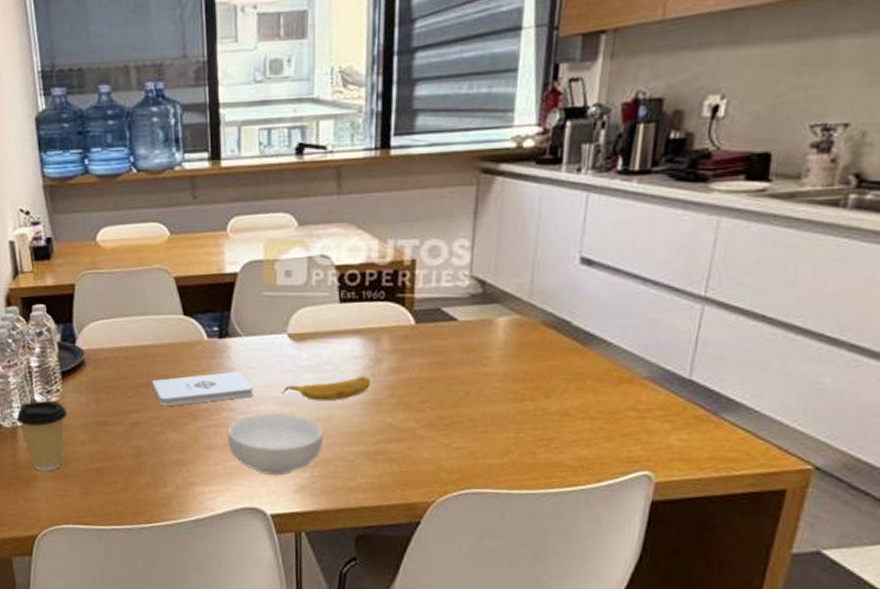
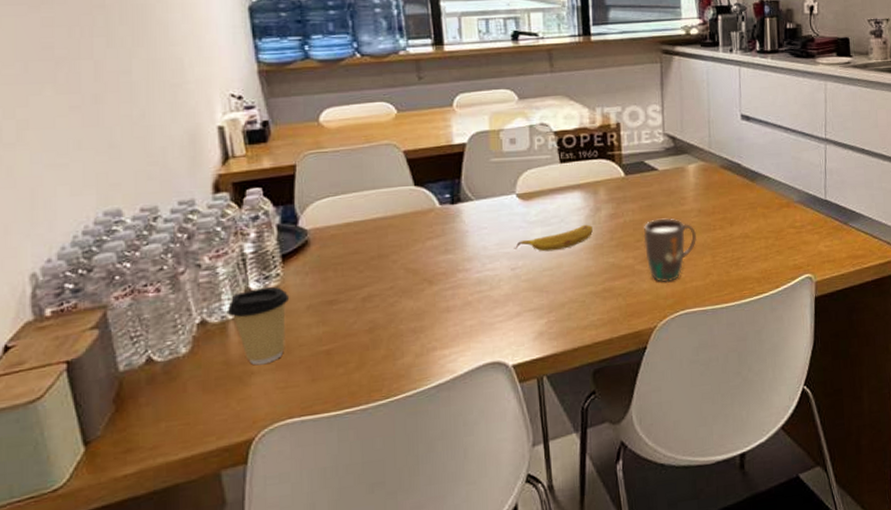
notepad: present [152,371,254,407] -> none [385,233,488,276]
cereal bowl: present [227,413,324,476] -> none [464,266,556,328]
mug: none [430,379,498,455] -> present [643,218,696,283]

